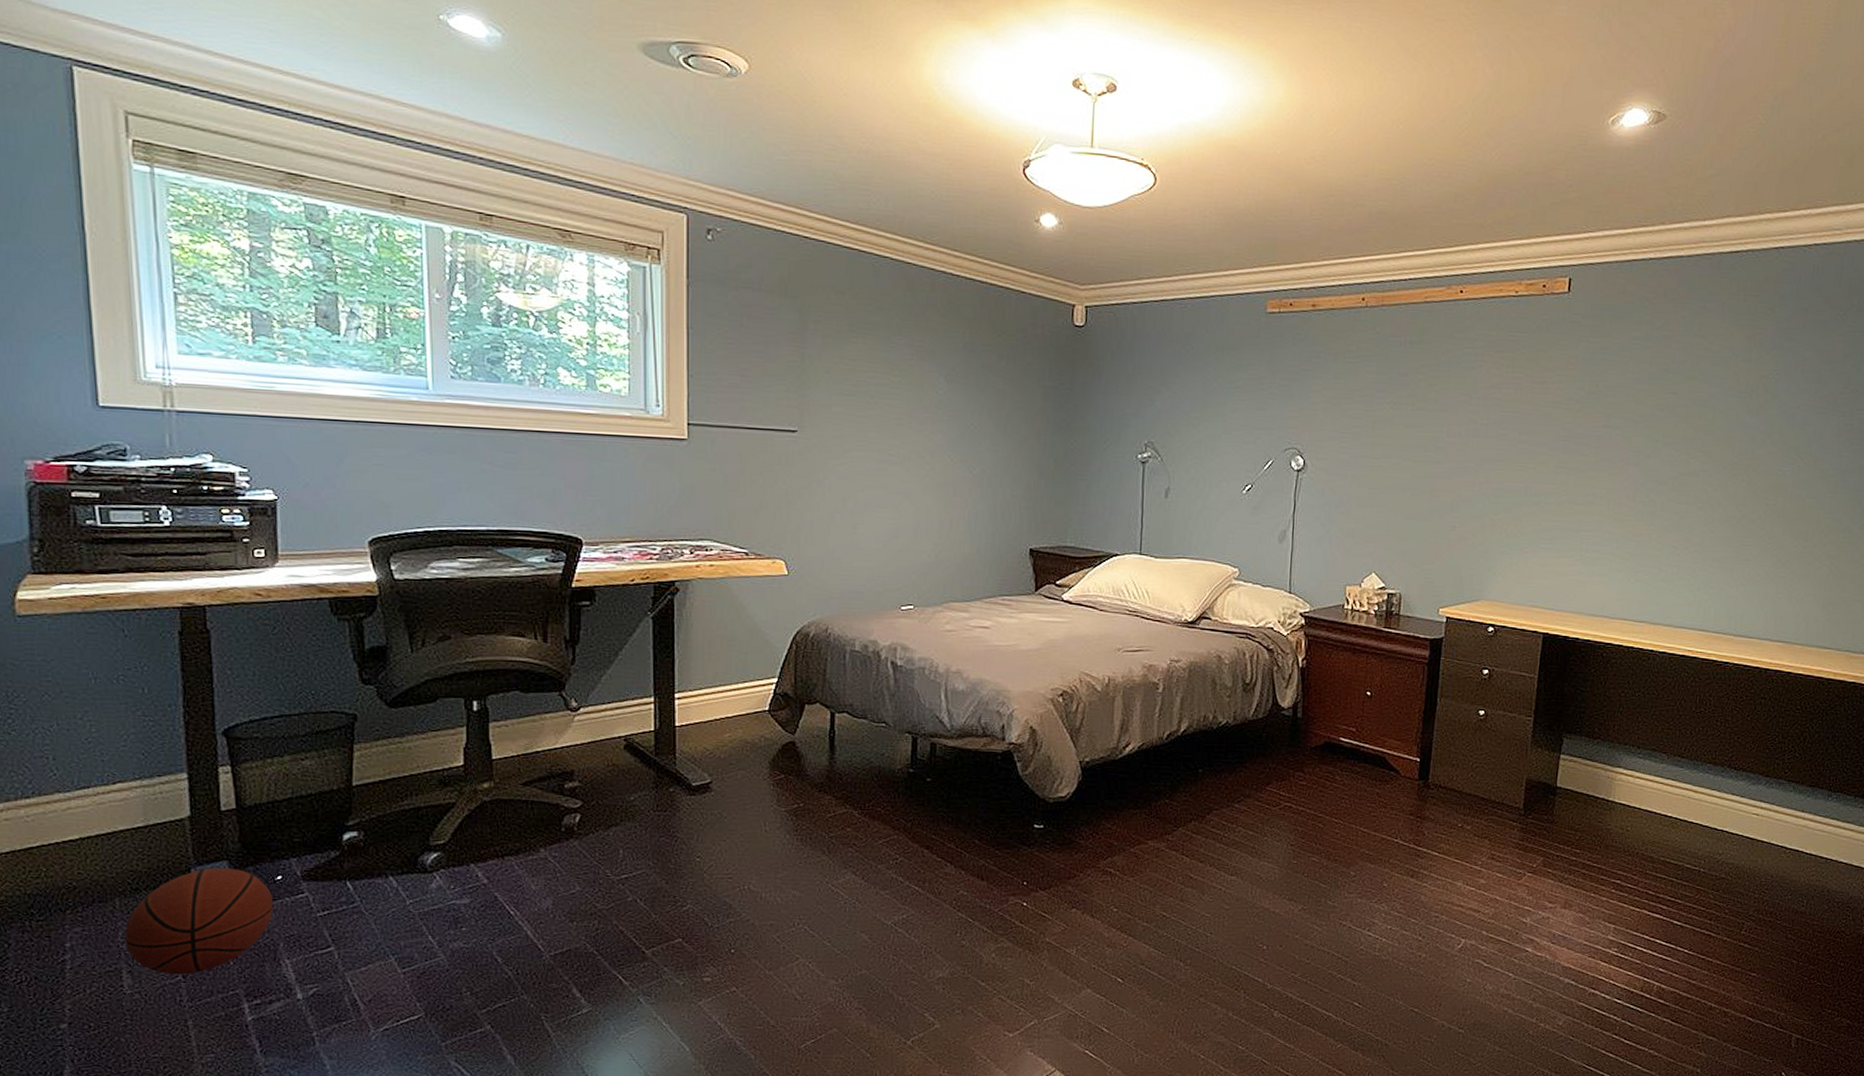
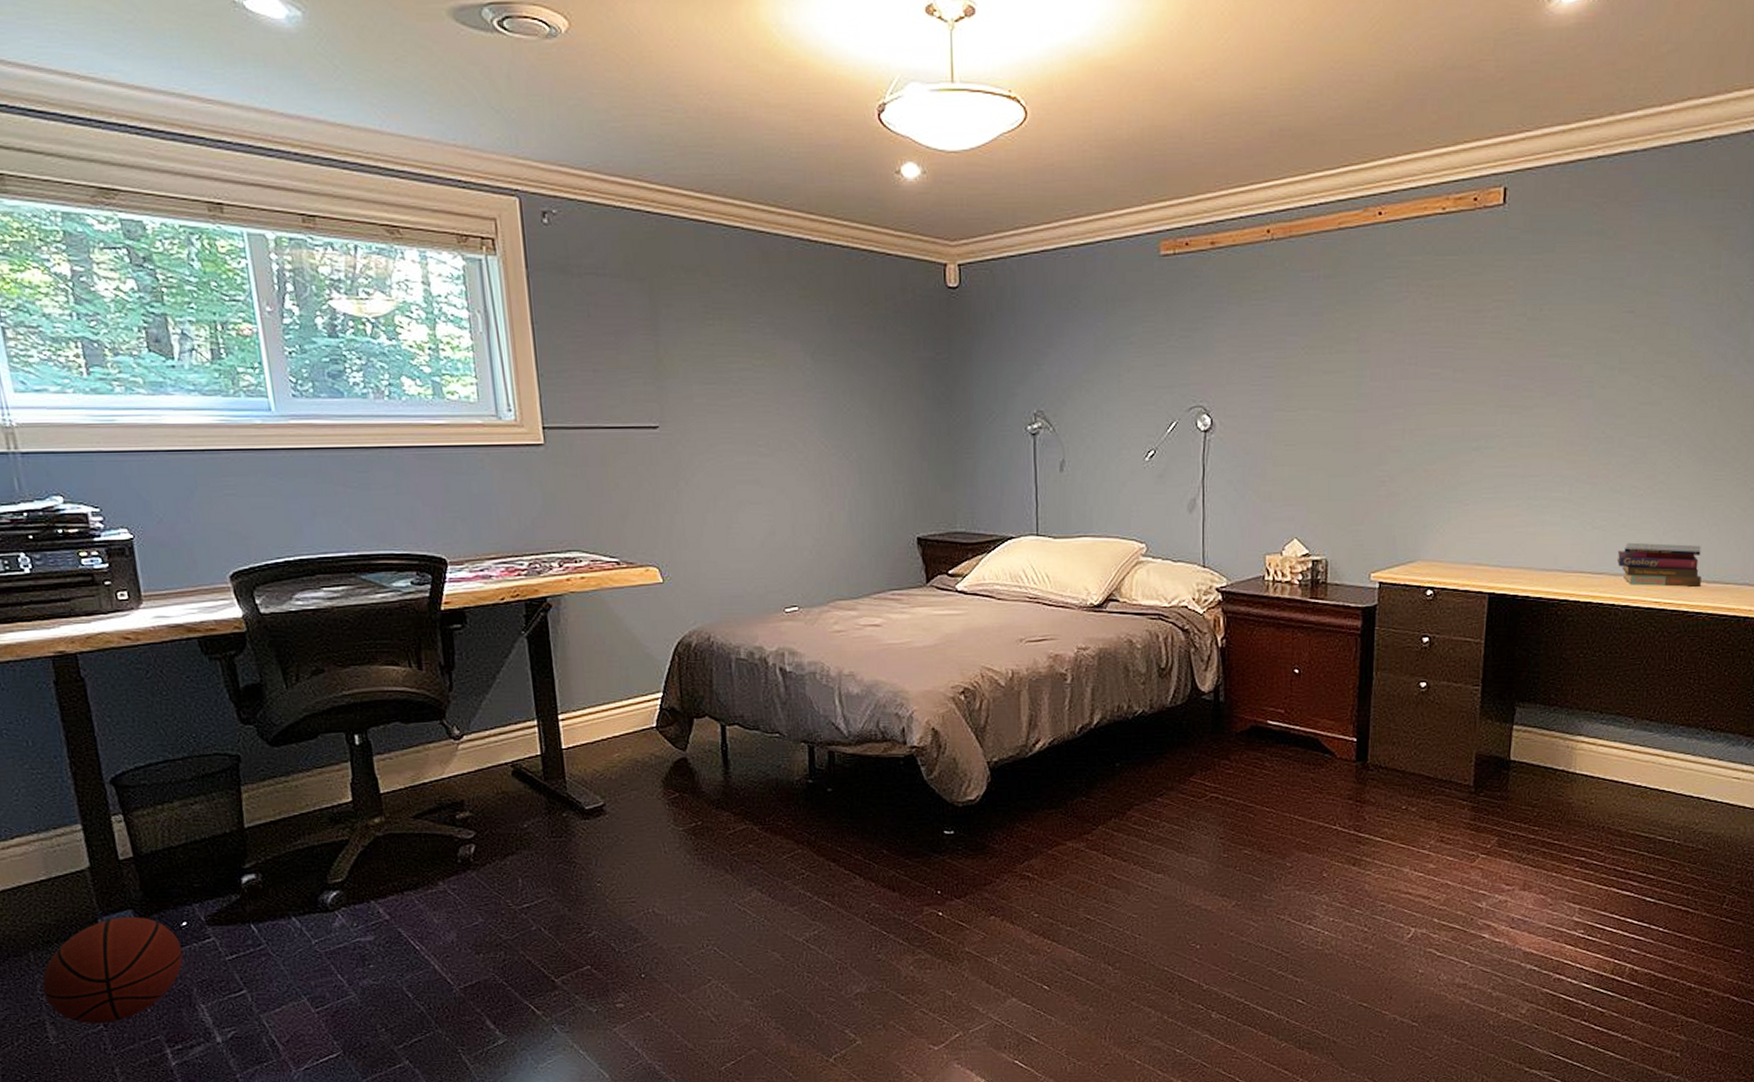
books: none [1656,595,1730,640] -> present [1616,542,1701,588]

